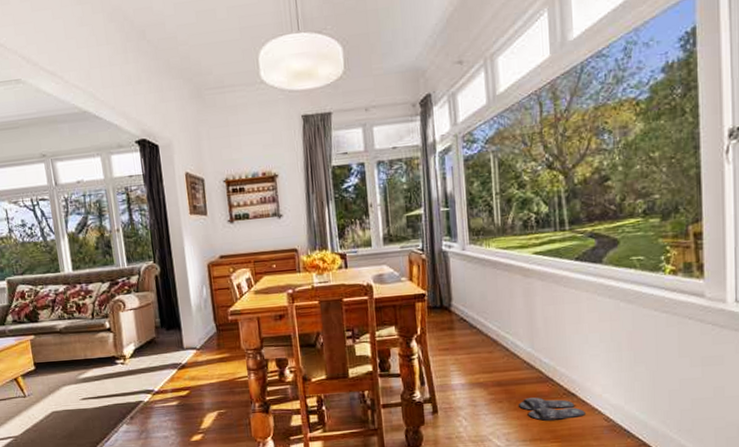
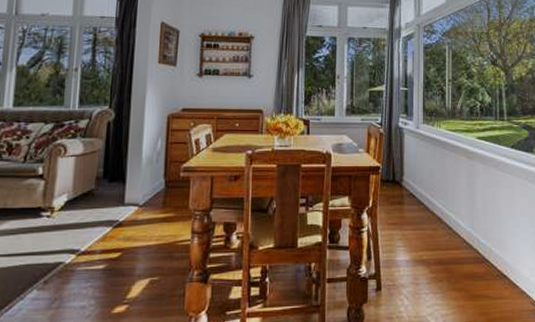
slippers: present [519,397,585,422] -> none [457,278,515,303]

